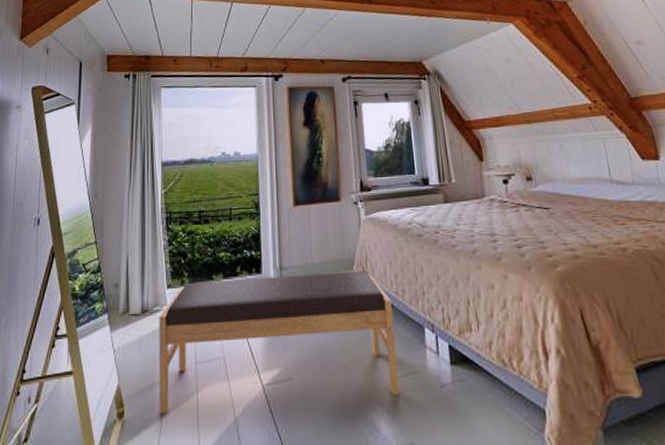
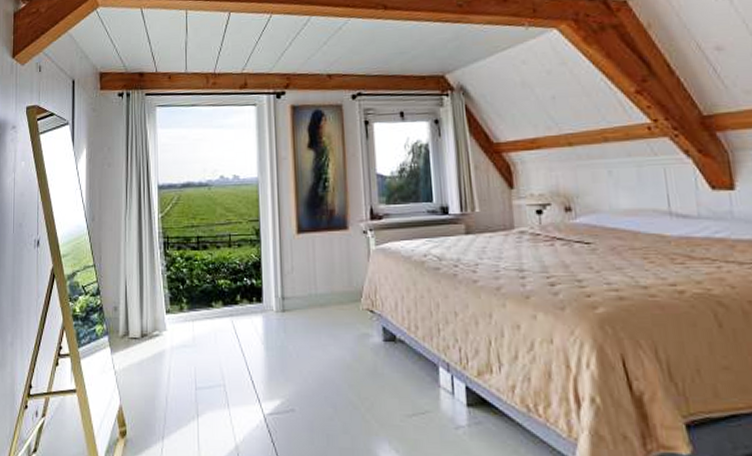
bench: present [158,271,400,415] -> none [158,304,410,437]

